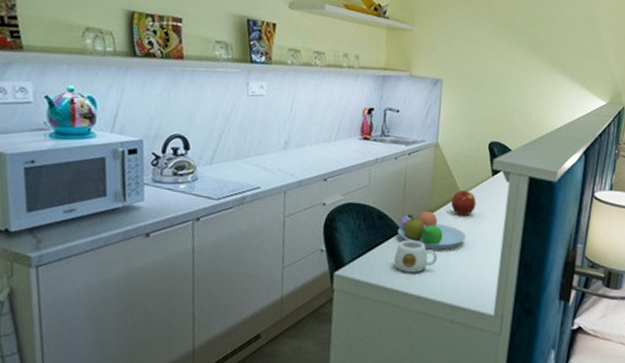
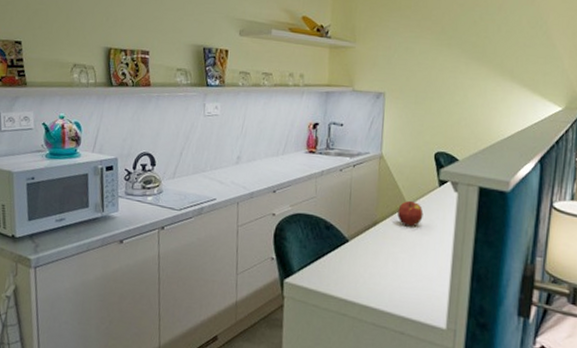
mug: present [393,240,438,273] -> none [341,249,385,283]
fruit bowl: present [398,210,466,250] -> none [344,221,414,261]

